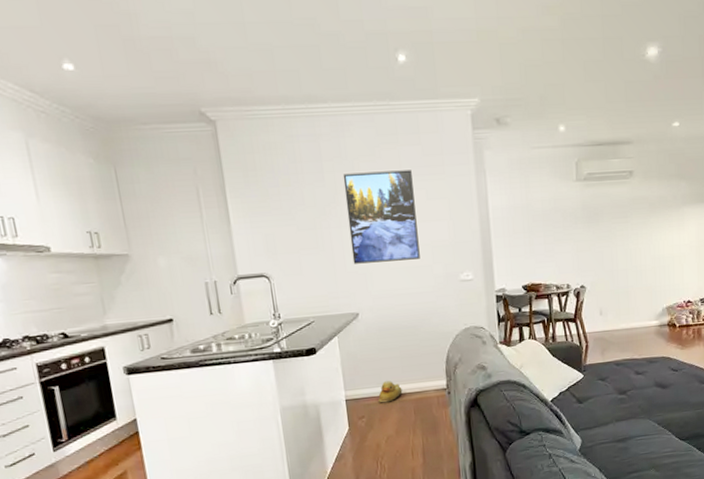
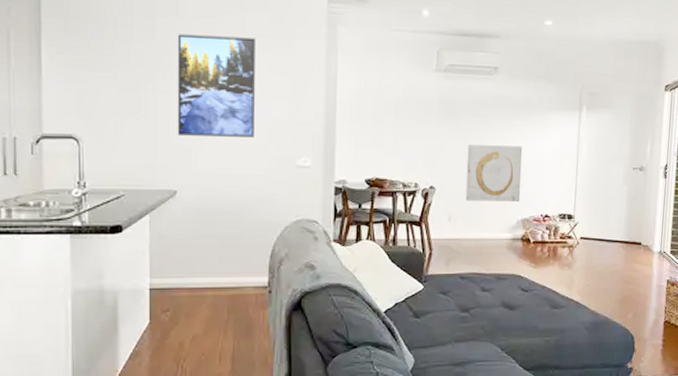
rubber duck: present [378,380,403,403] -> none [188,270,217,296]
wall art: none [611,241,664,296] -> present [465,145,523,201]

